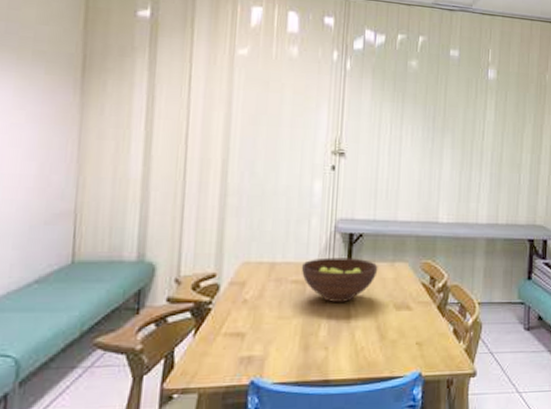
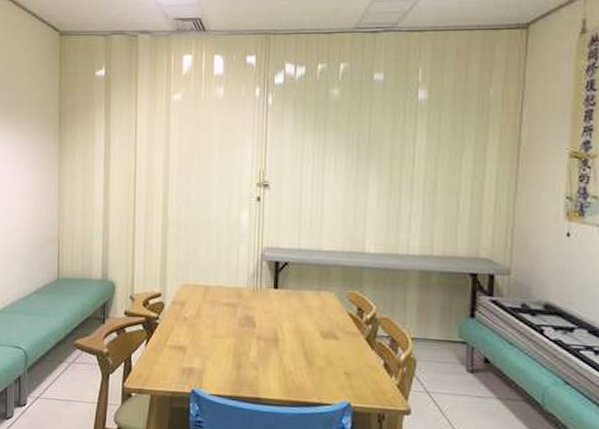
fruit bowl: present [301,257,378,302] -> none [232,283,304,327]

